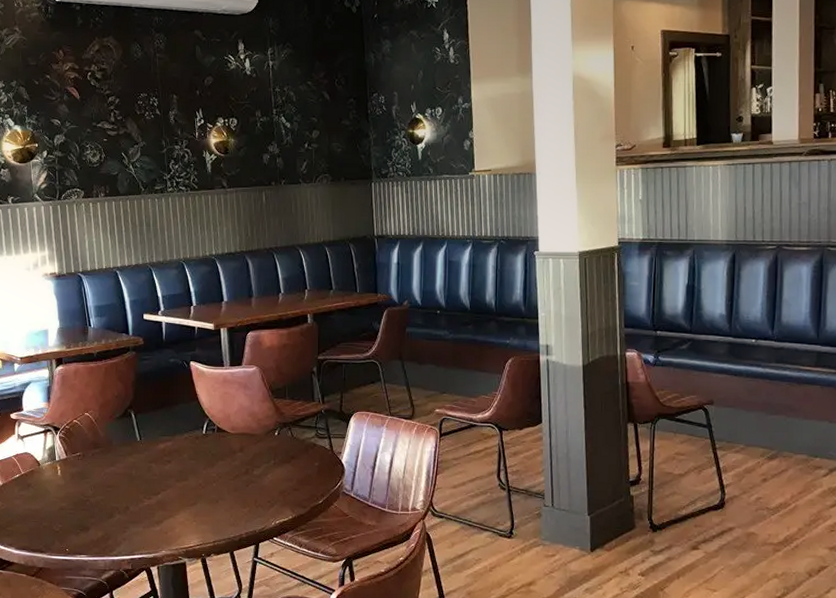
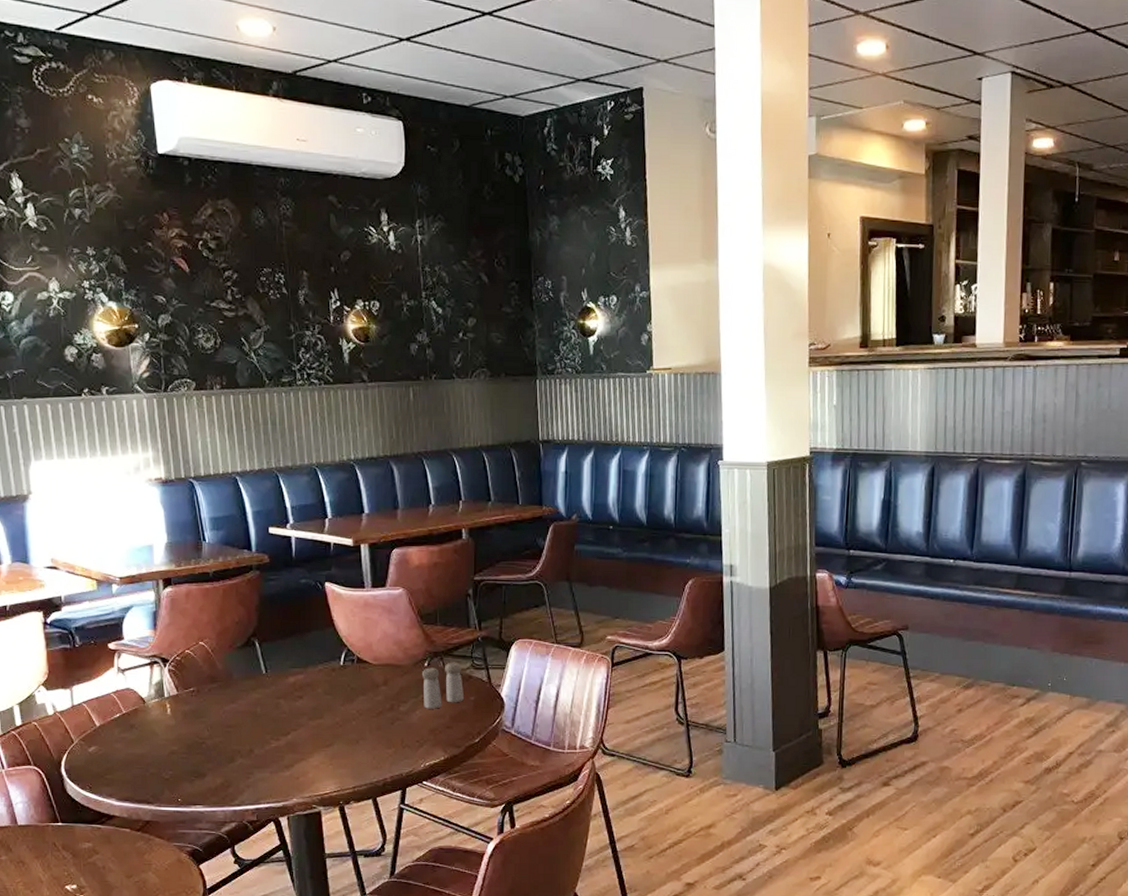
salt and pepper shaker: none [273,431,309,473] -> present [422,662,464,709]

